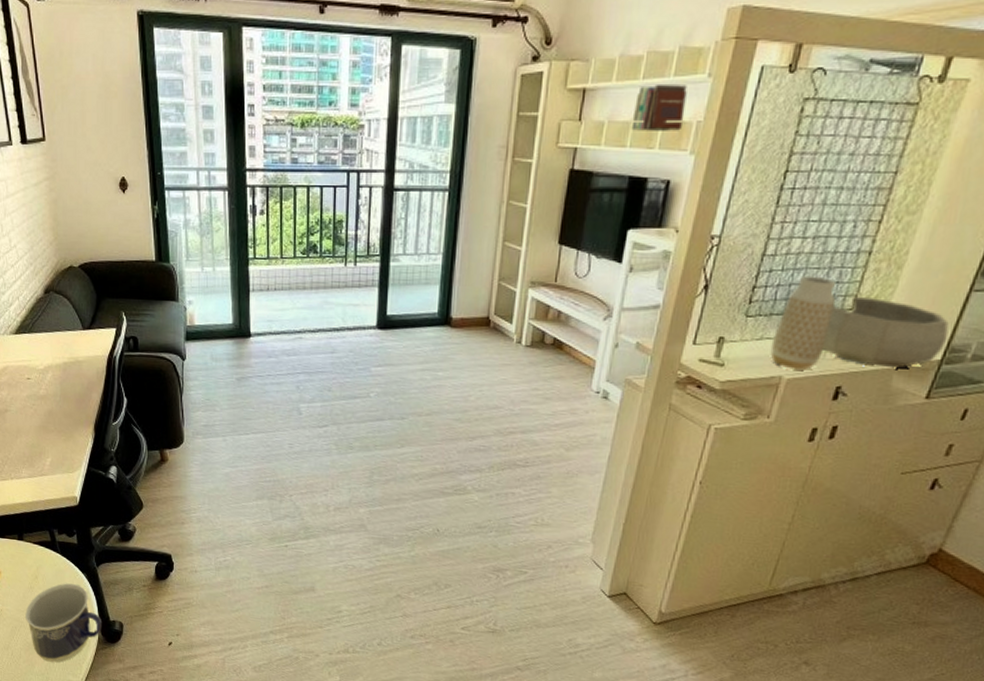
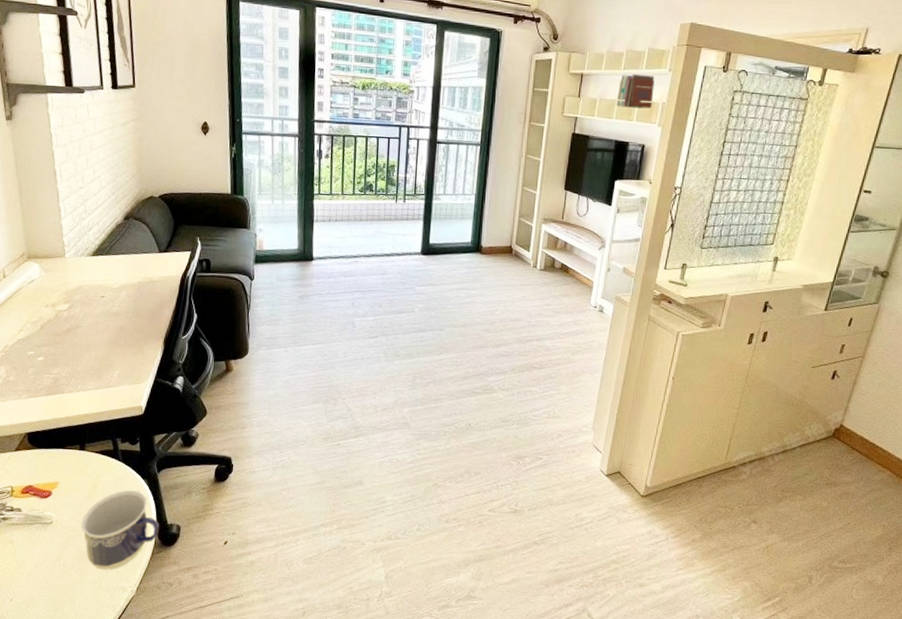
vase: present [770,275,835,370] -> none [719,218,761,289]
decorative bowl: present [823,295,949,369] -> none [754,233,836,288]

